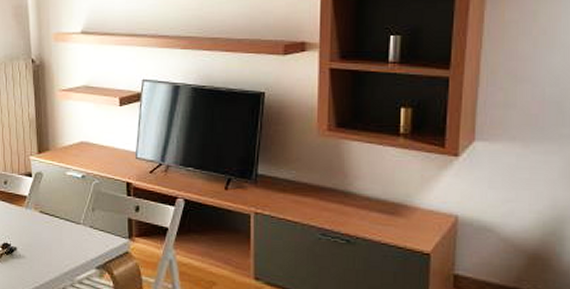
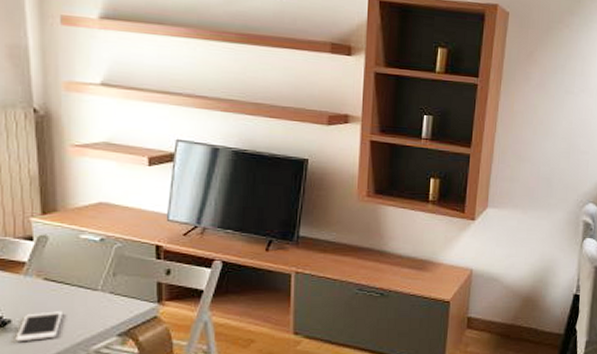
cell phone: none [20,242,53,269] -> present [15,311,62,342]

